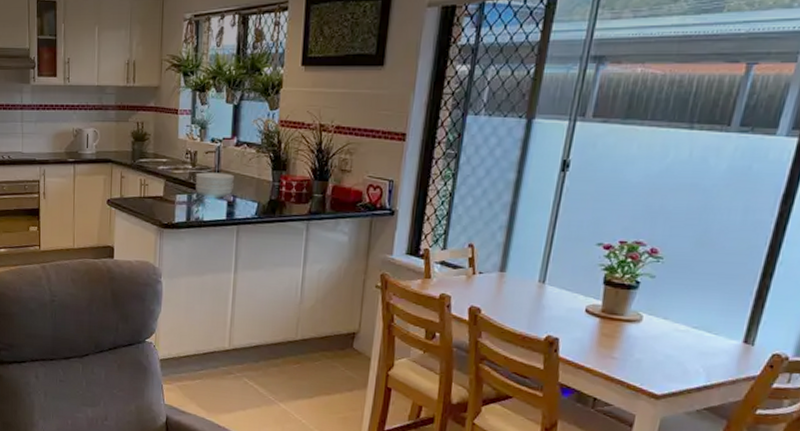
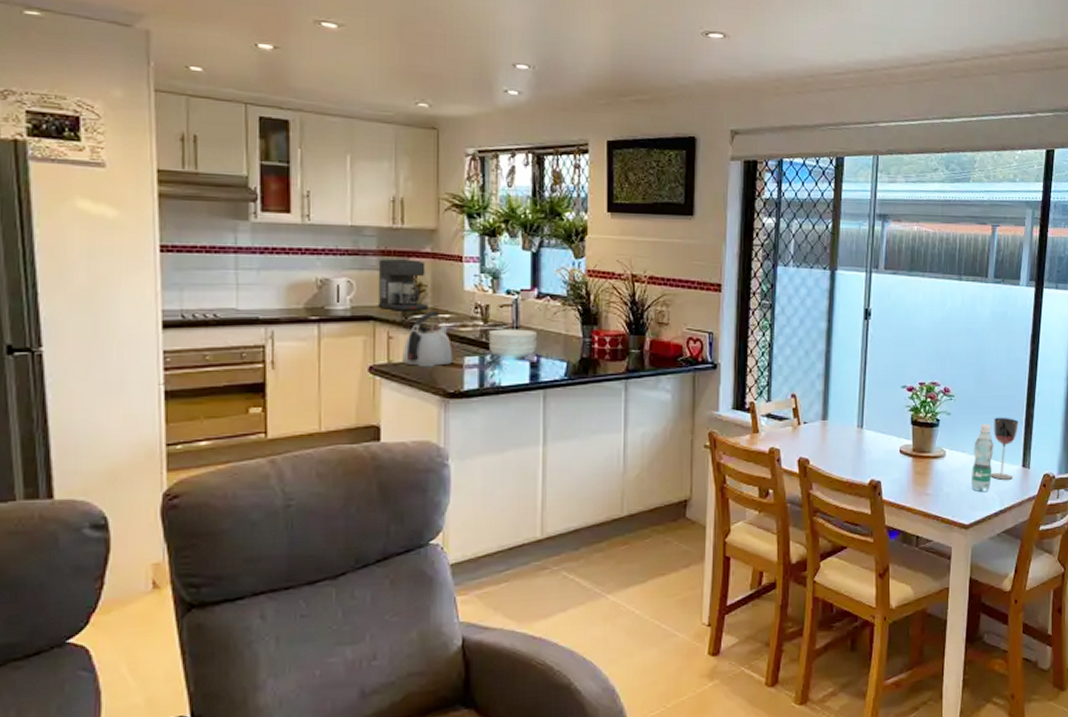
coffee maker: none [114,113,151,156] -> present [377,259,429,311]
kettle: none [131,155,168,203] -> present [402,310,453,368]
bottle: none [670,291,708,365] -> present [970,424,994,493]
wineglass: none [698,285,747,355] -> present [990,417,1018,480]

